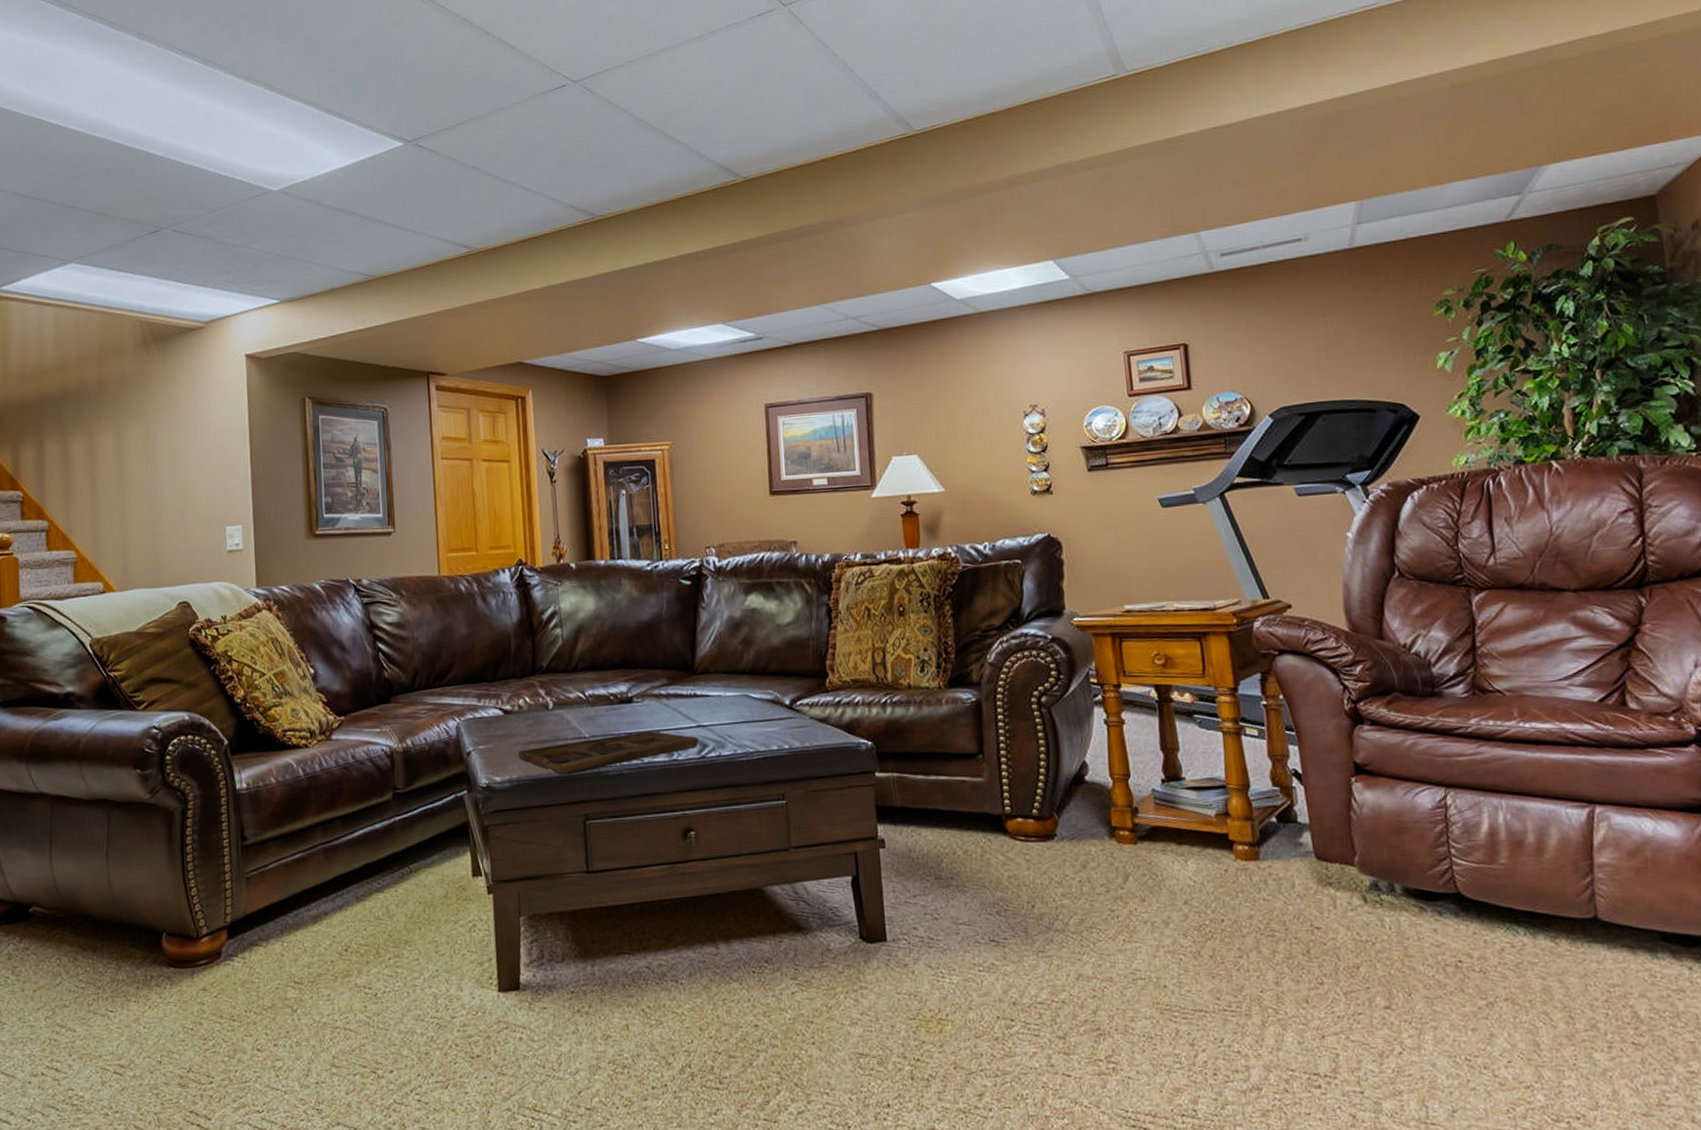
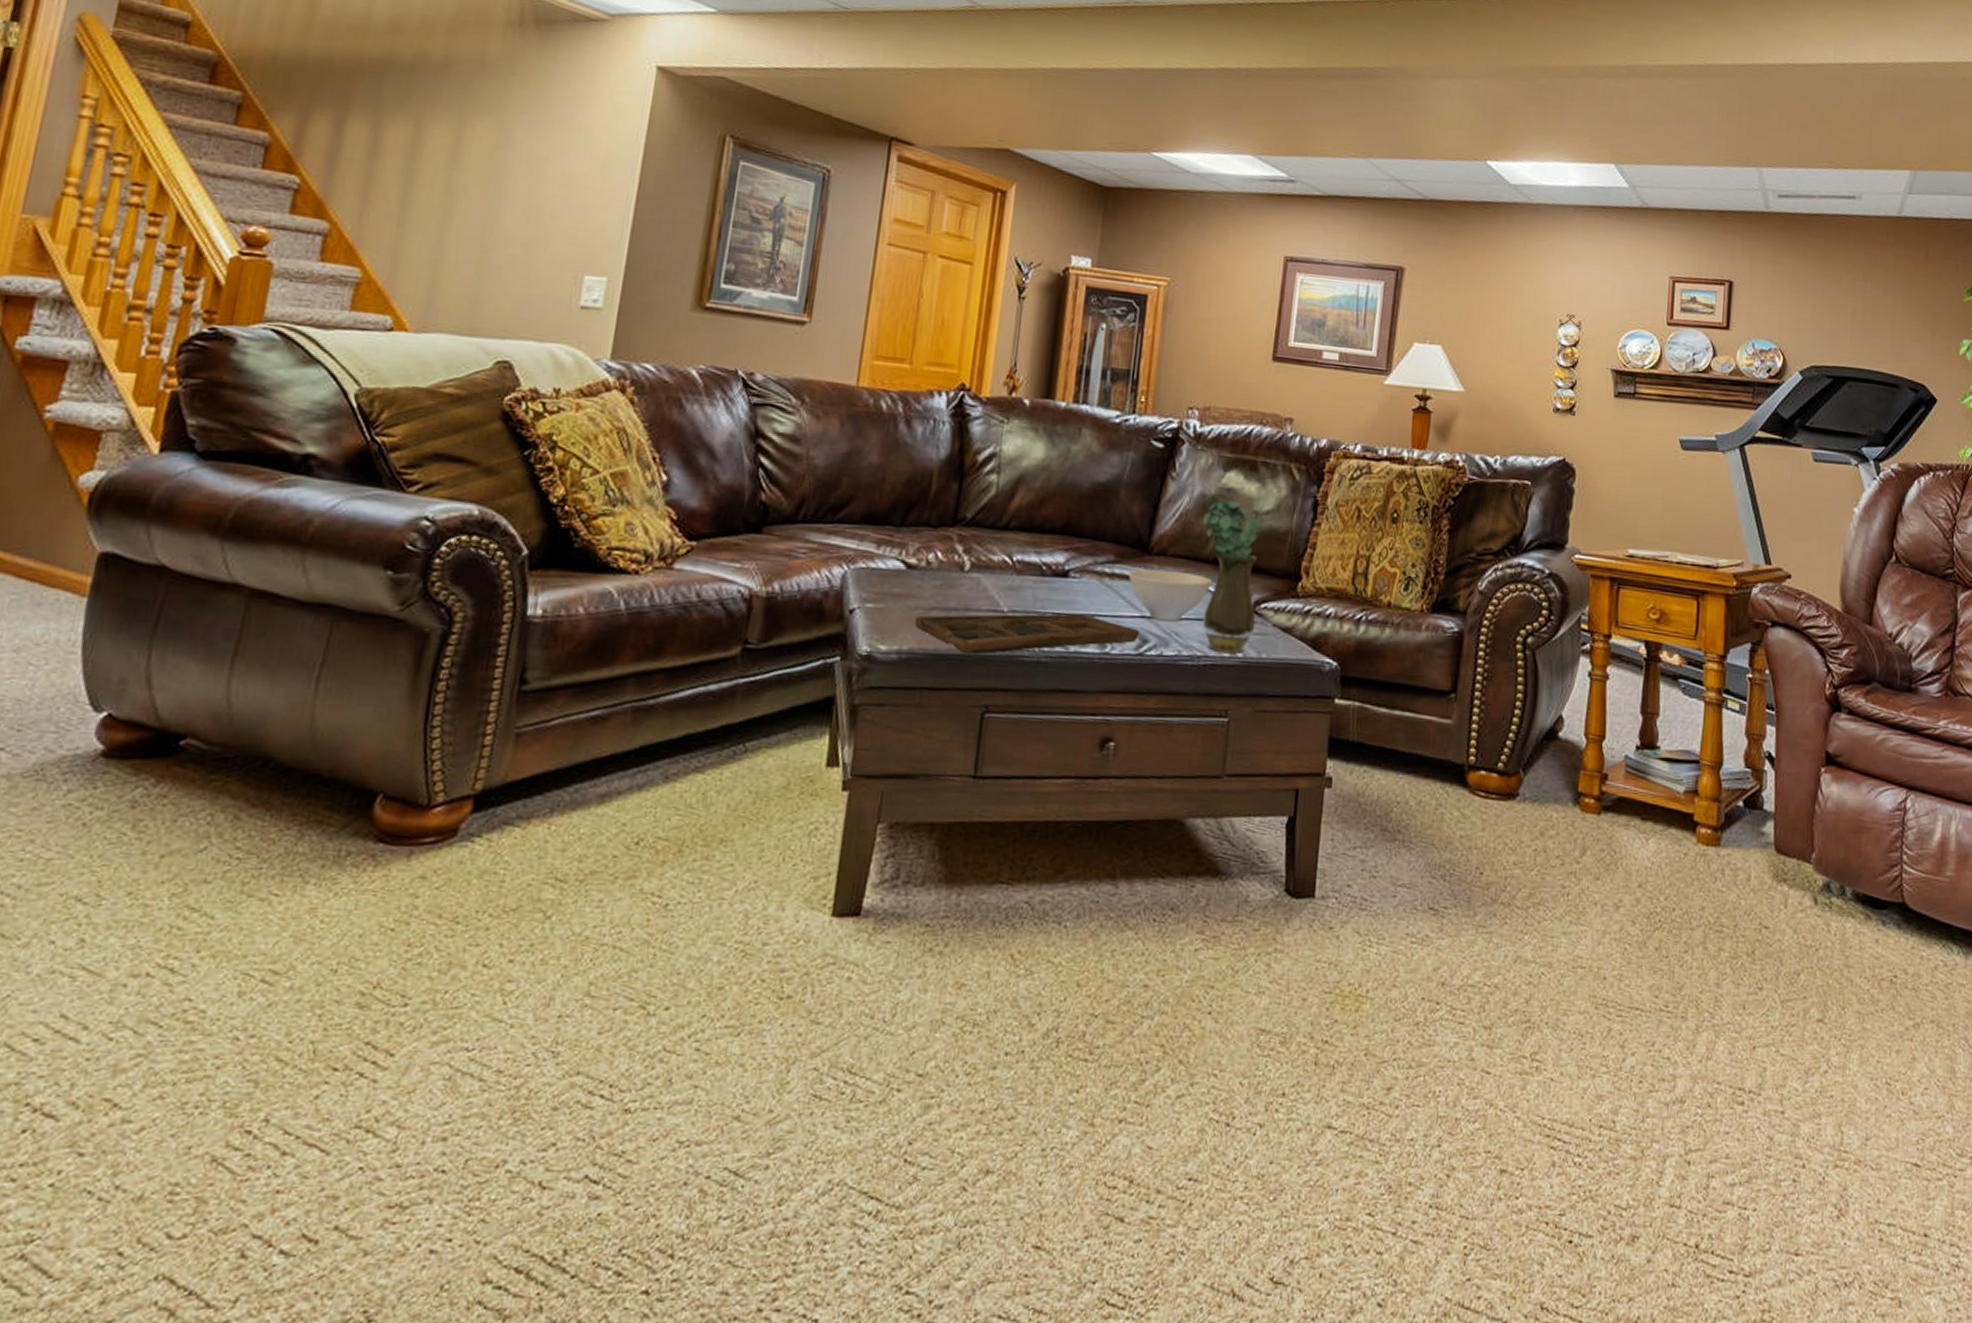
bowl: none [680,684,753,728] -> present [1128,569,1213,622]
vase: none [734,612,795,746] -> present [1202,489,1261,653]

